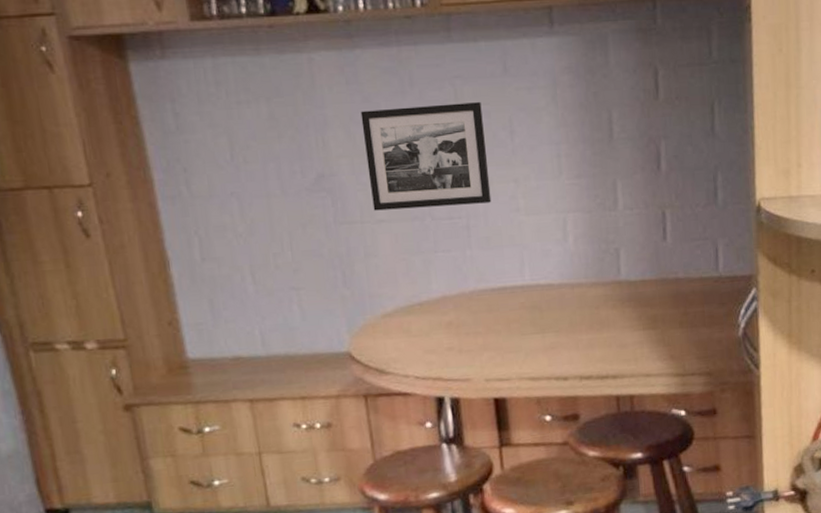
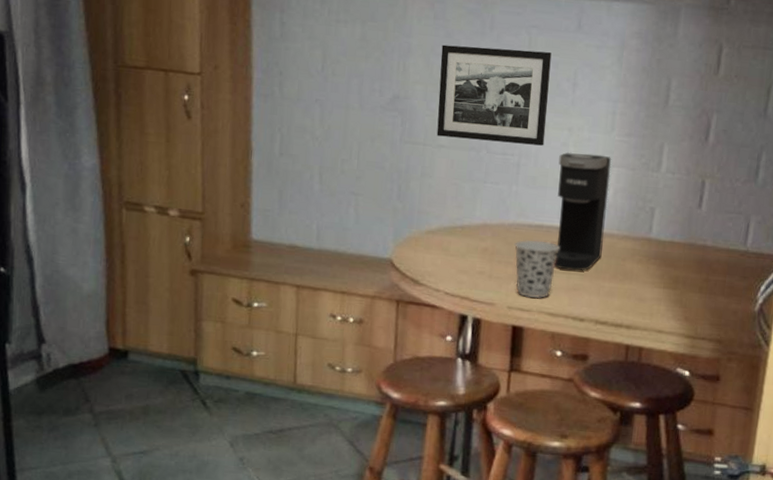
cup: none [480,303,528,366] -> present [515,239,560,299]
coffee maker: none [509,202,574,330] -> present [554,152,612,271]

